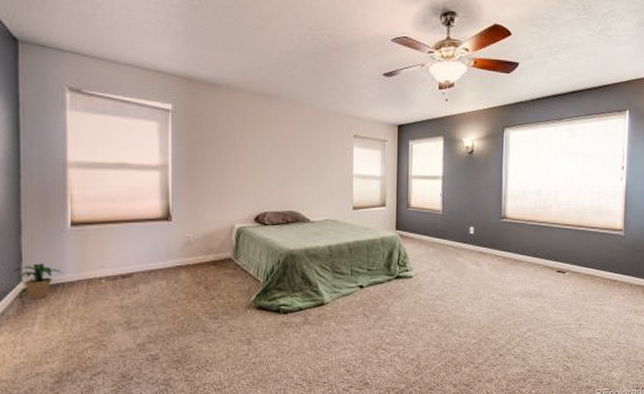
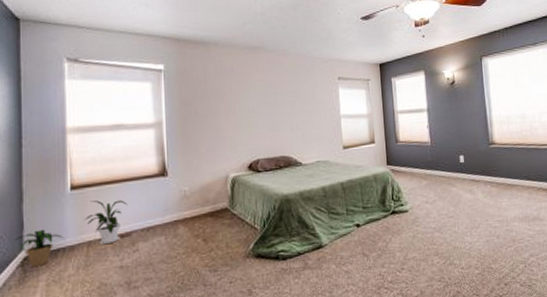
house plant: none [85,239,130,282] -> present [84,200,128,244]

